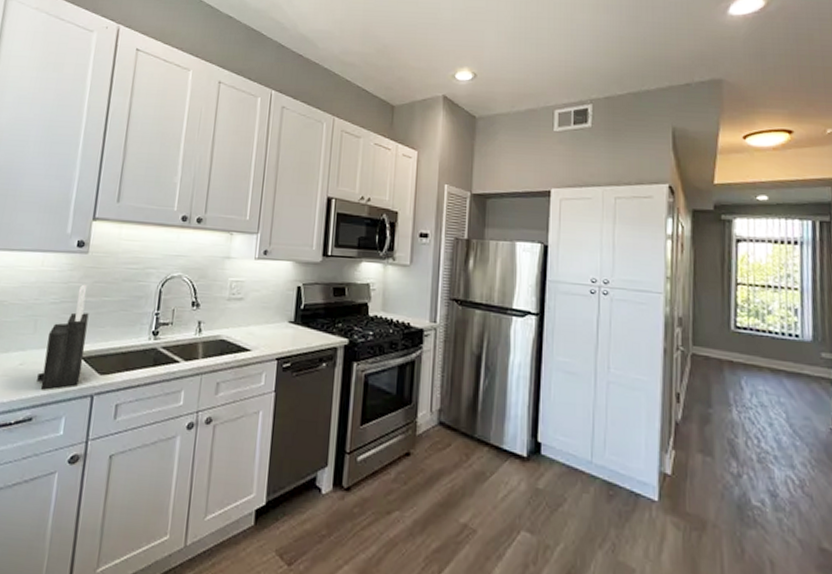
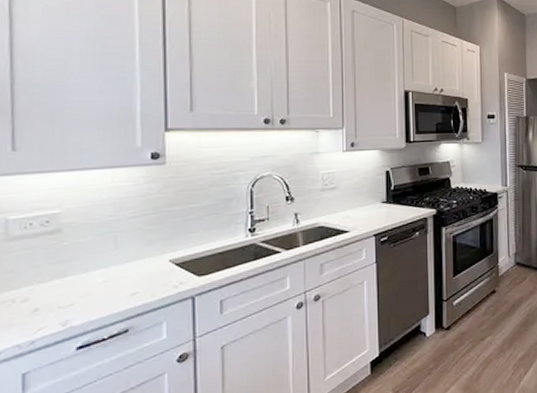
knife block: present [37,284,89,390] -> none [127,194,178,301]

